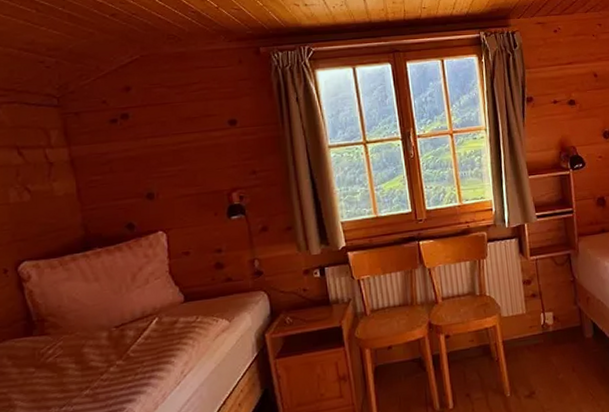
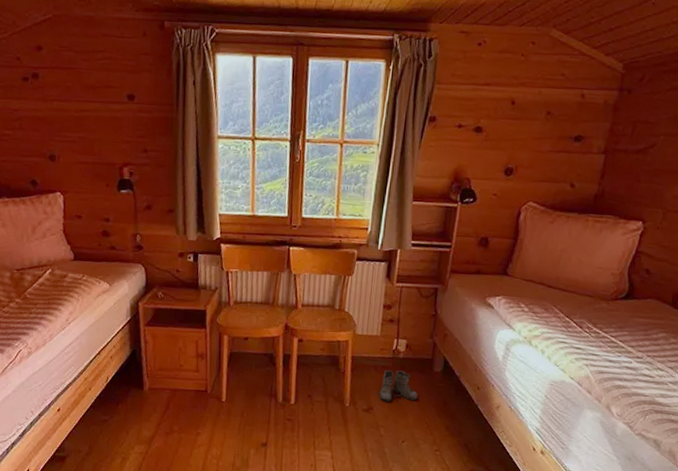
boots: none [536,344,576,382] -> present [378,369,418,403]

